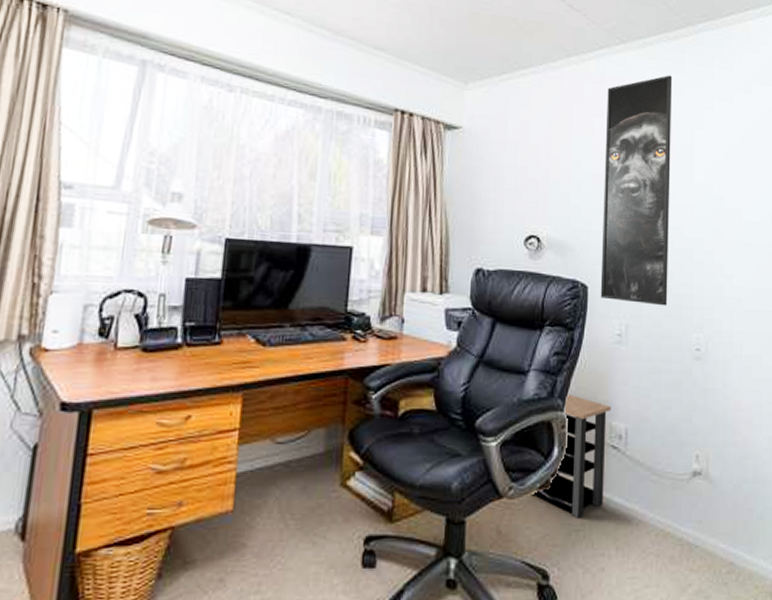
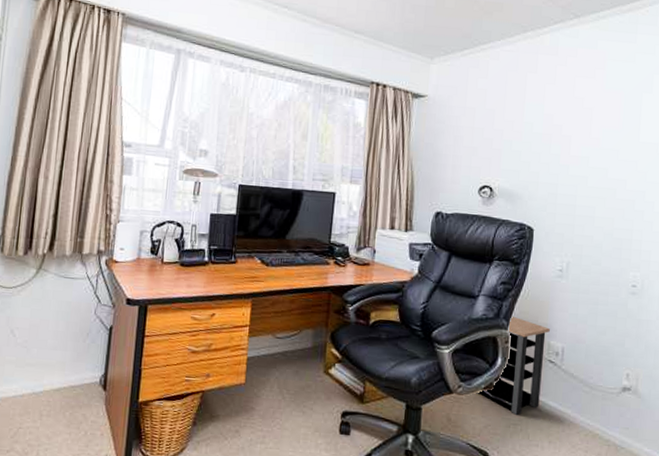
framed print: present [600,75,673,306] -> none [544,45,624,248]

